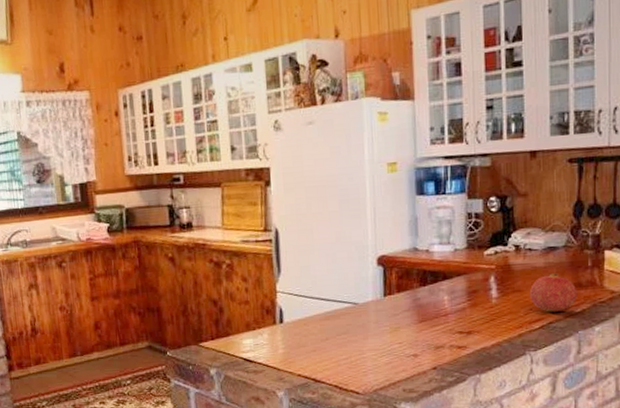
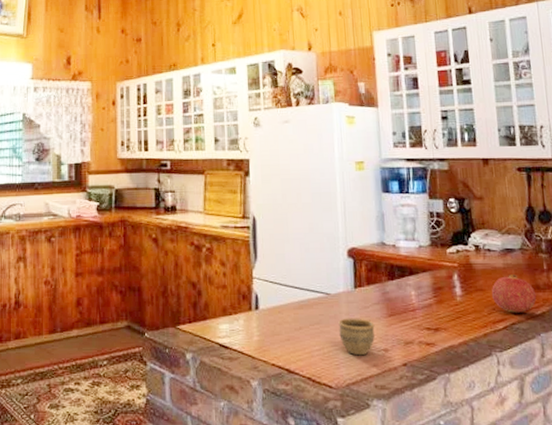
cup: none [366,325,405,362] -> present [338,318,375,356]

